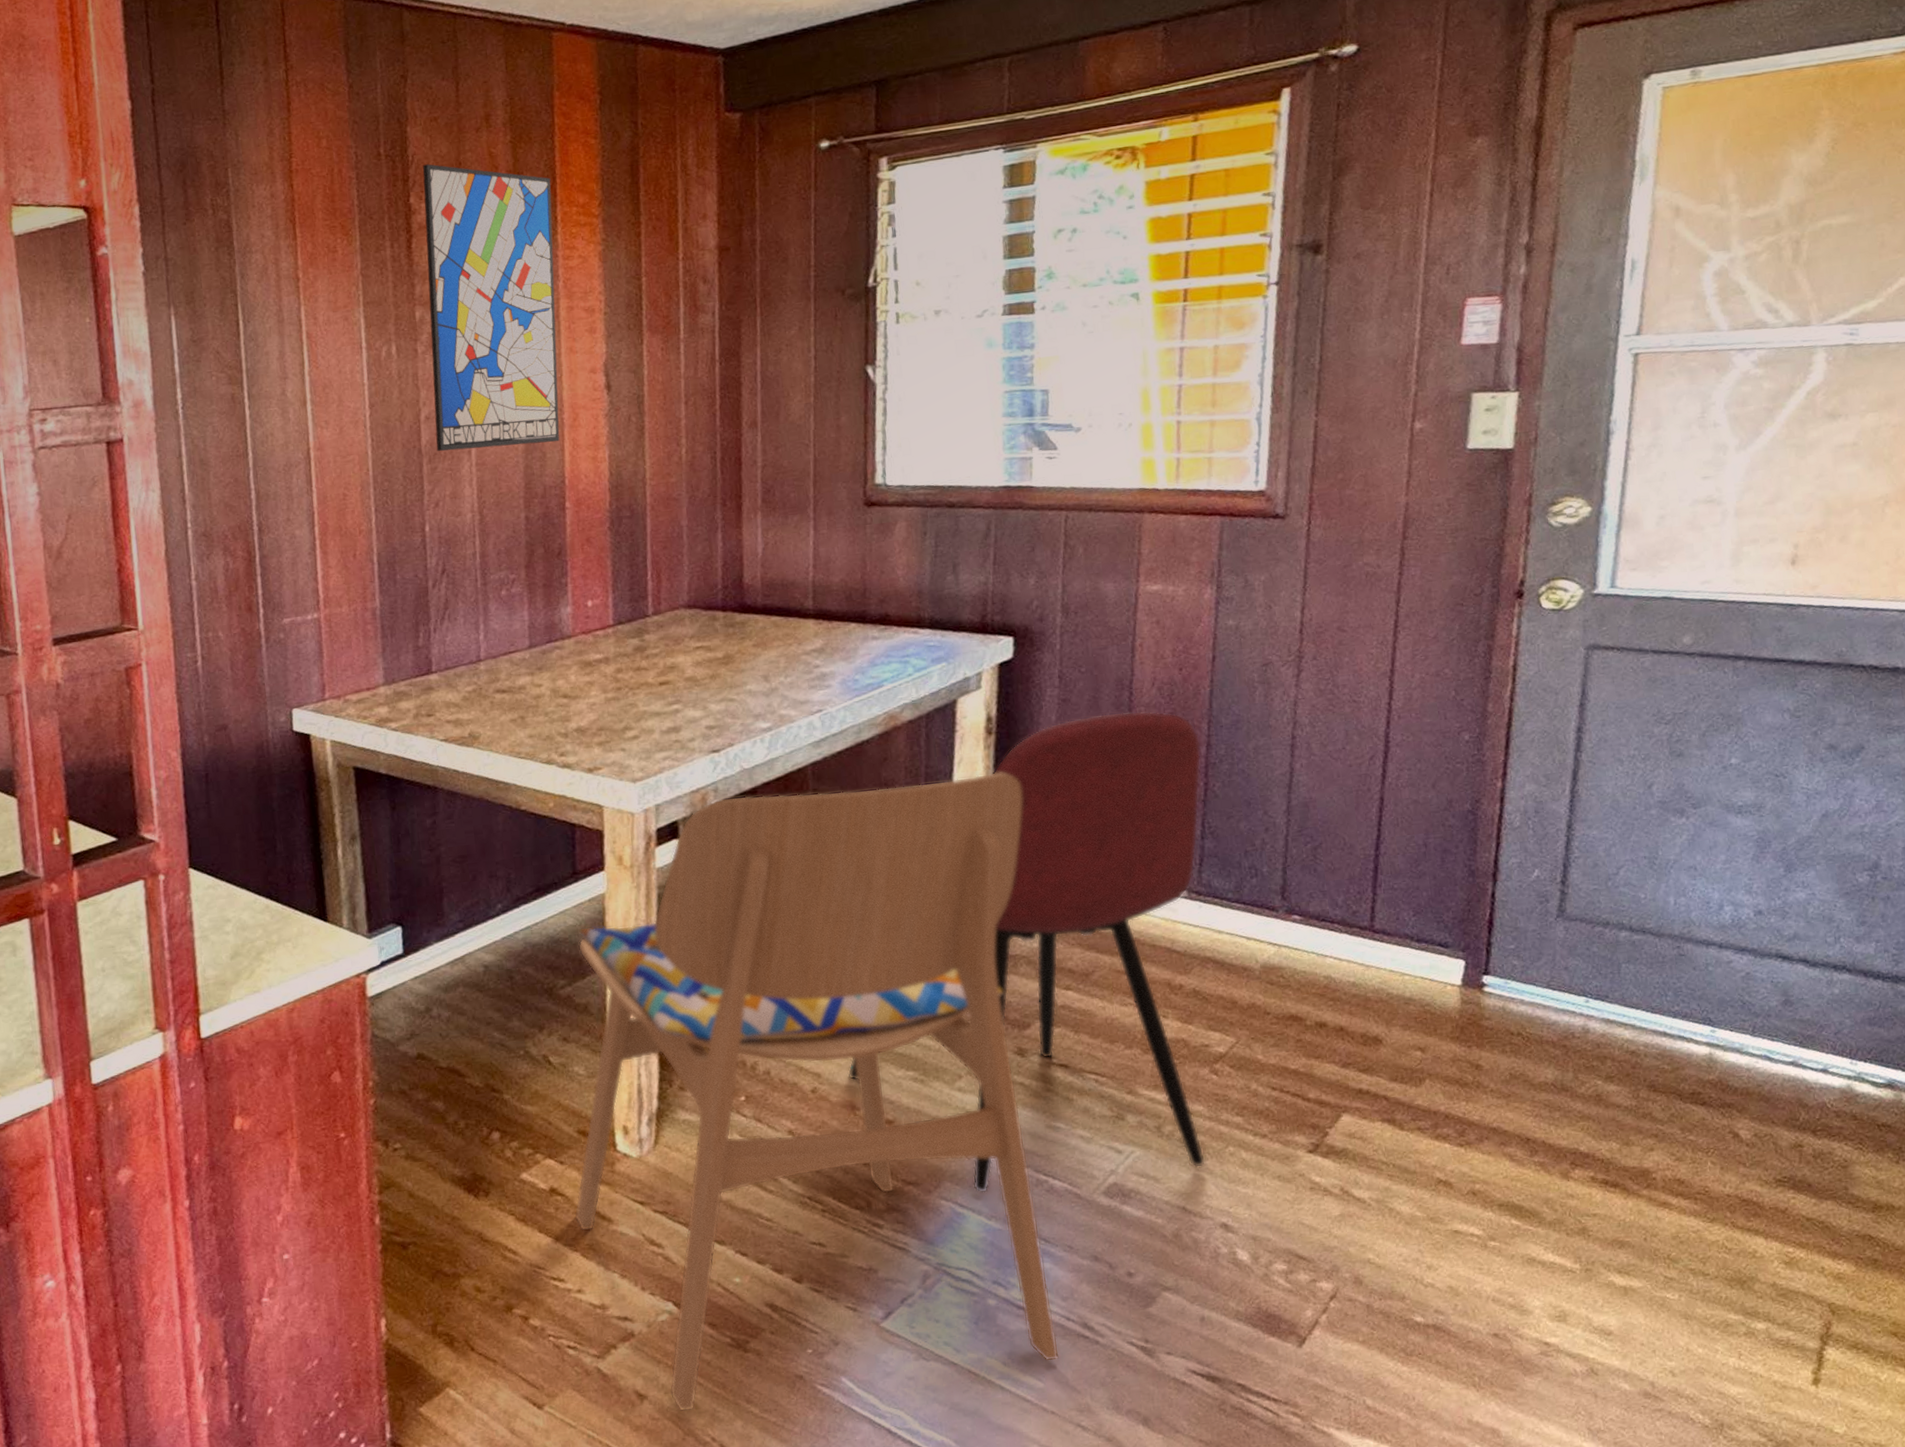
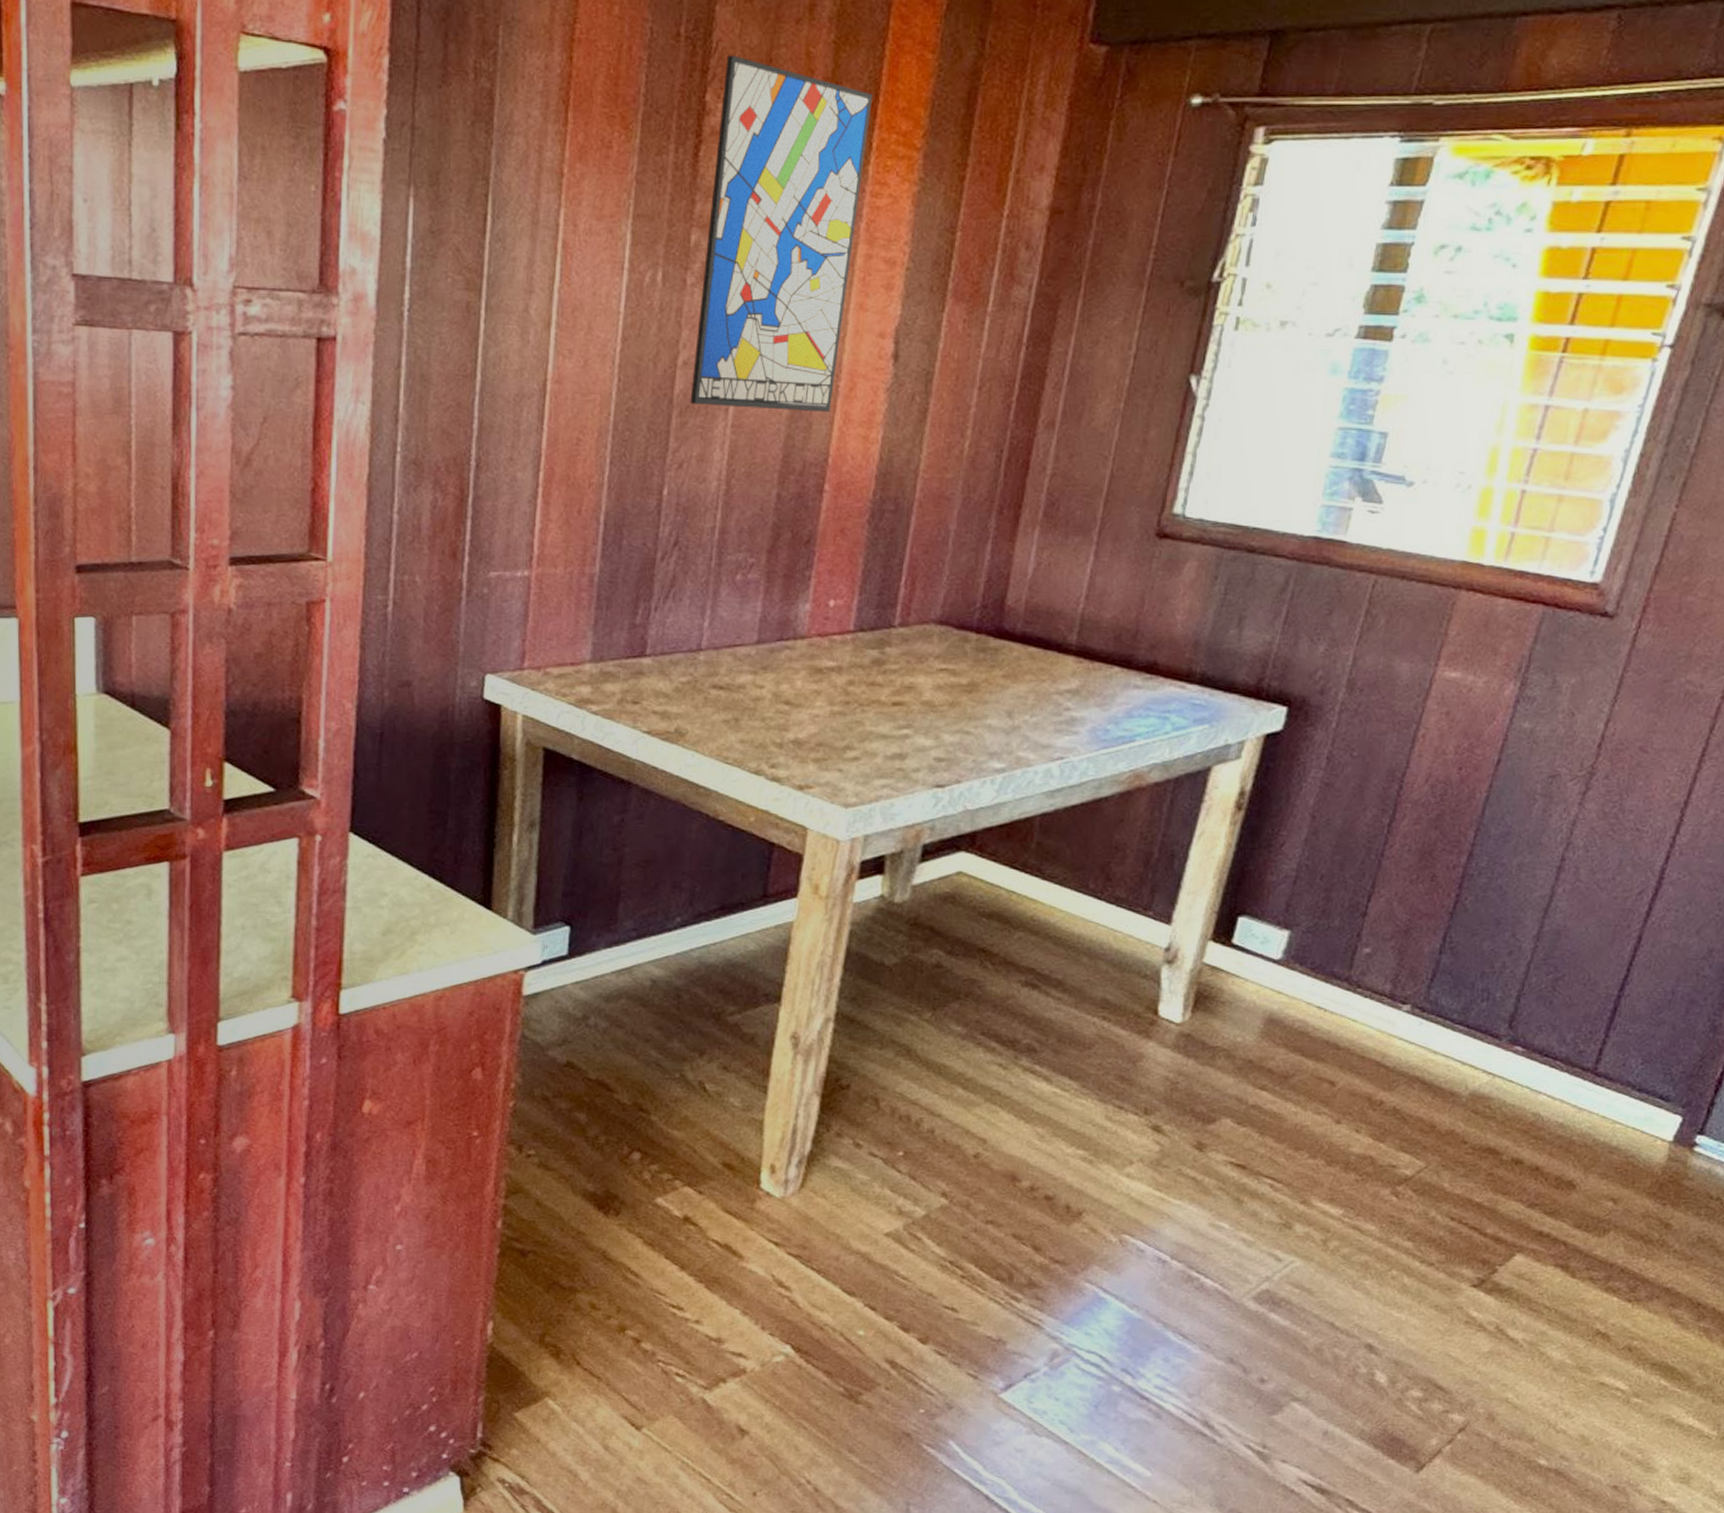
dining chair: present [574,773,1060,1412] -> none [704,837,1261,1454]
dining chair: present [847,711,1206,1193] -> none [1014,805,1463,1286]

